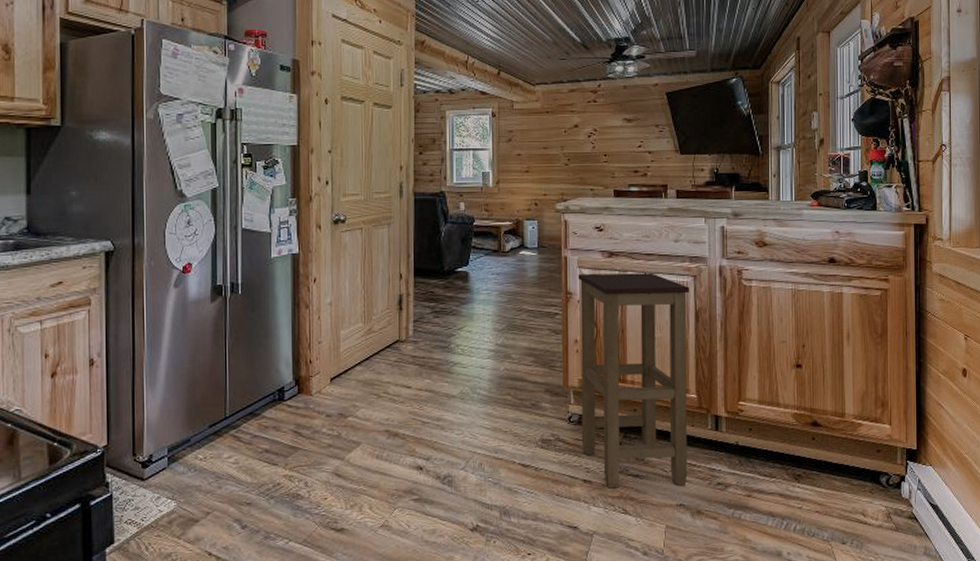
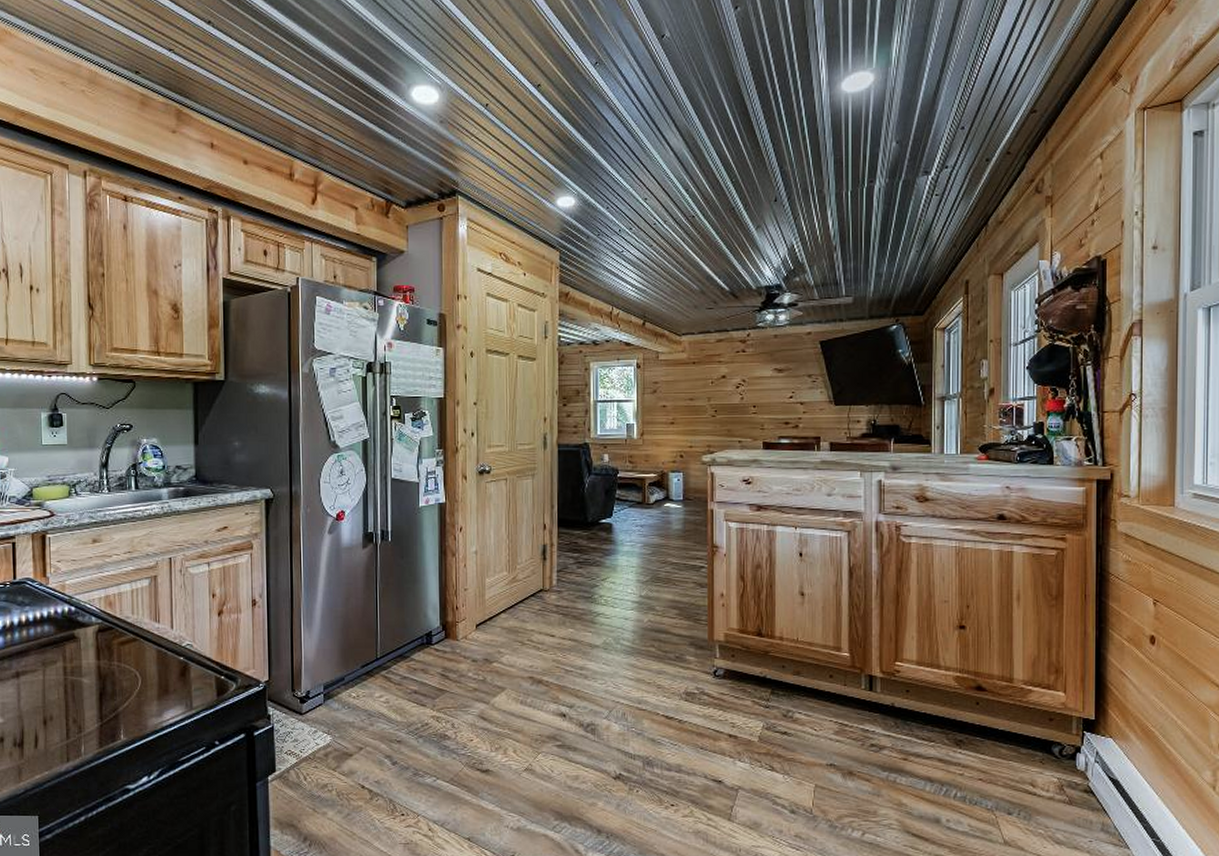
bar stool: present [578,273,690,489] -> none [724,527,844,746]

